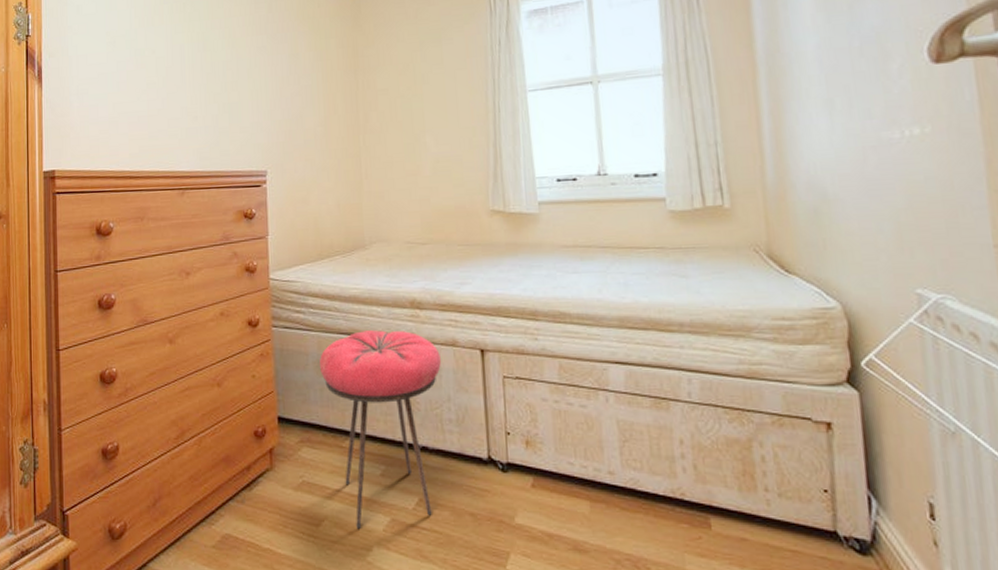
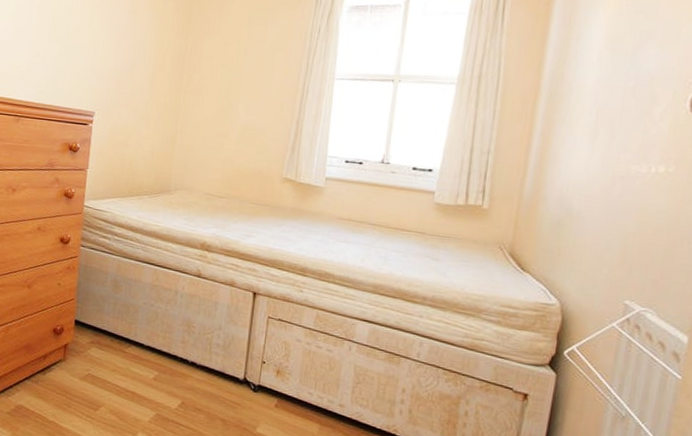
stool: present [319,330,441,530] -> none [115,261,219,418]

